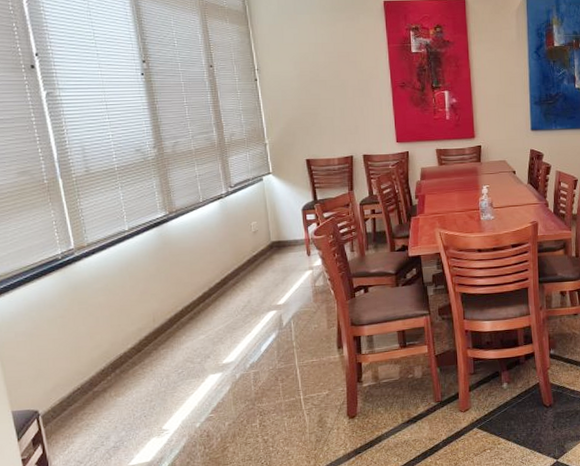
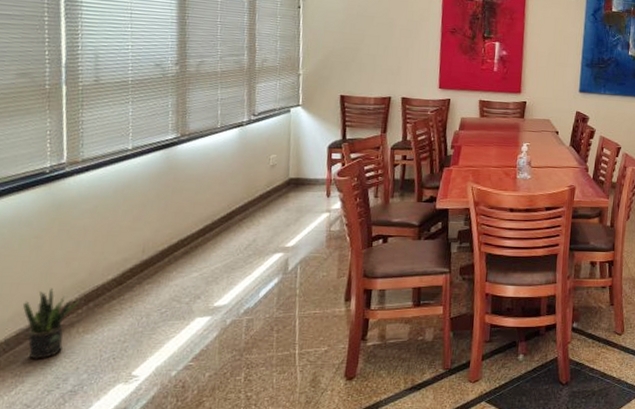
potted plant: none [60,359,107,422] -> present [22,287,80,359]

